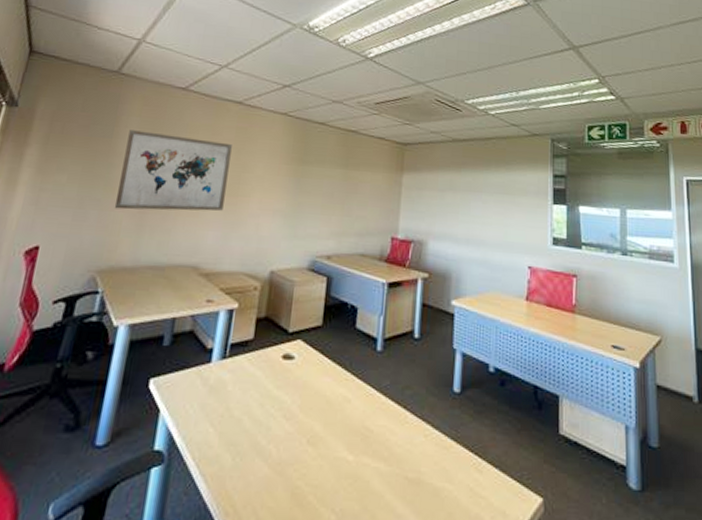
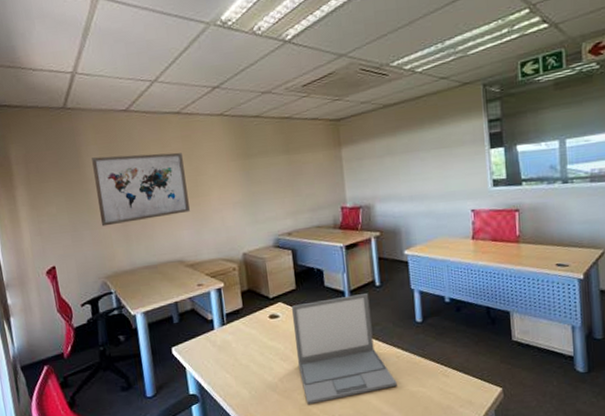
laptop: none [302,344,419,489] -> present [291,293,397,405]

